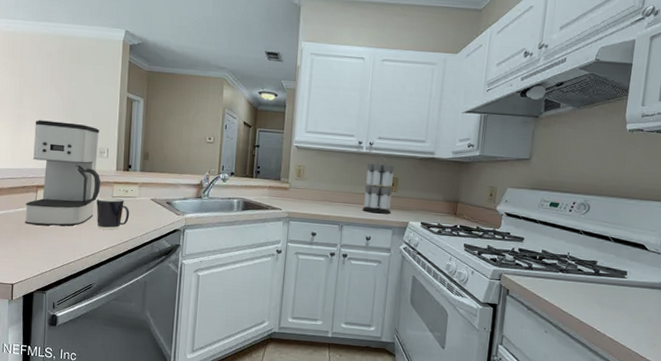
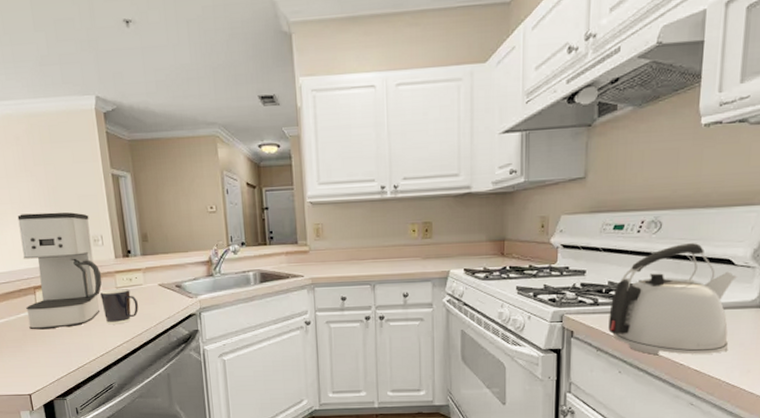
spice rack: present [362,156,395,214] -> none [393,200,428,266]
kettle: none [539,226,649,326] -> present [608,243,737,355]

